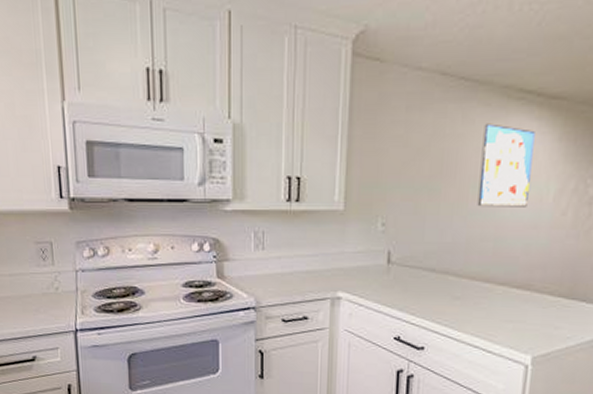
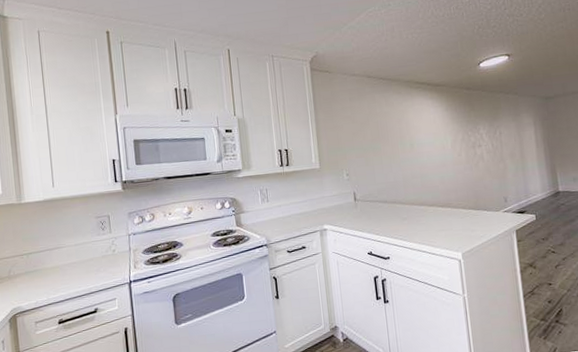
wall art: present [477,123,535,207] -> none [400,104,436,157]

